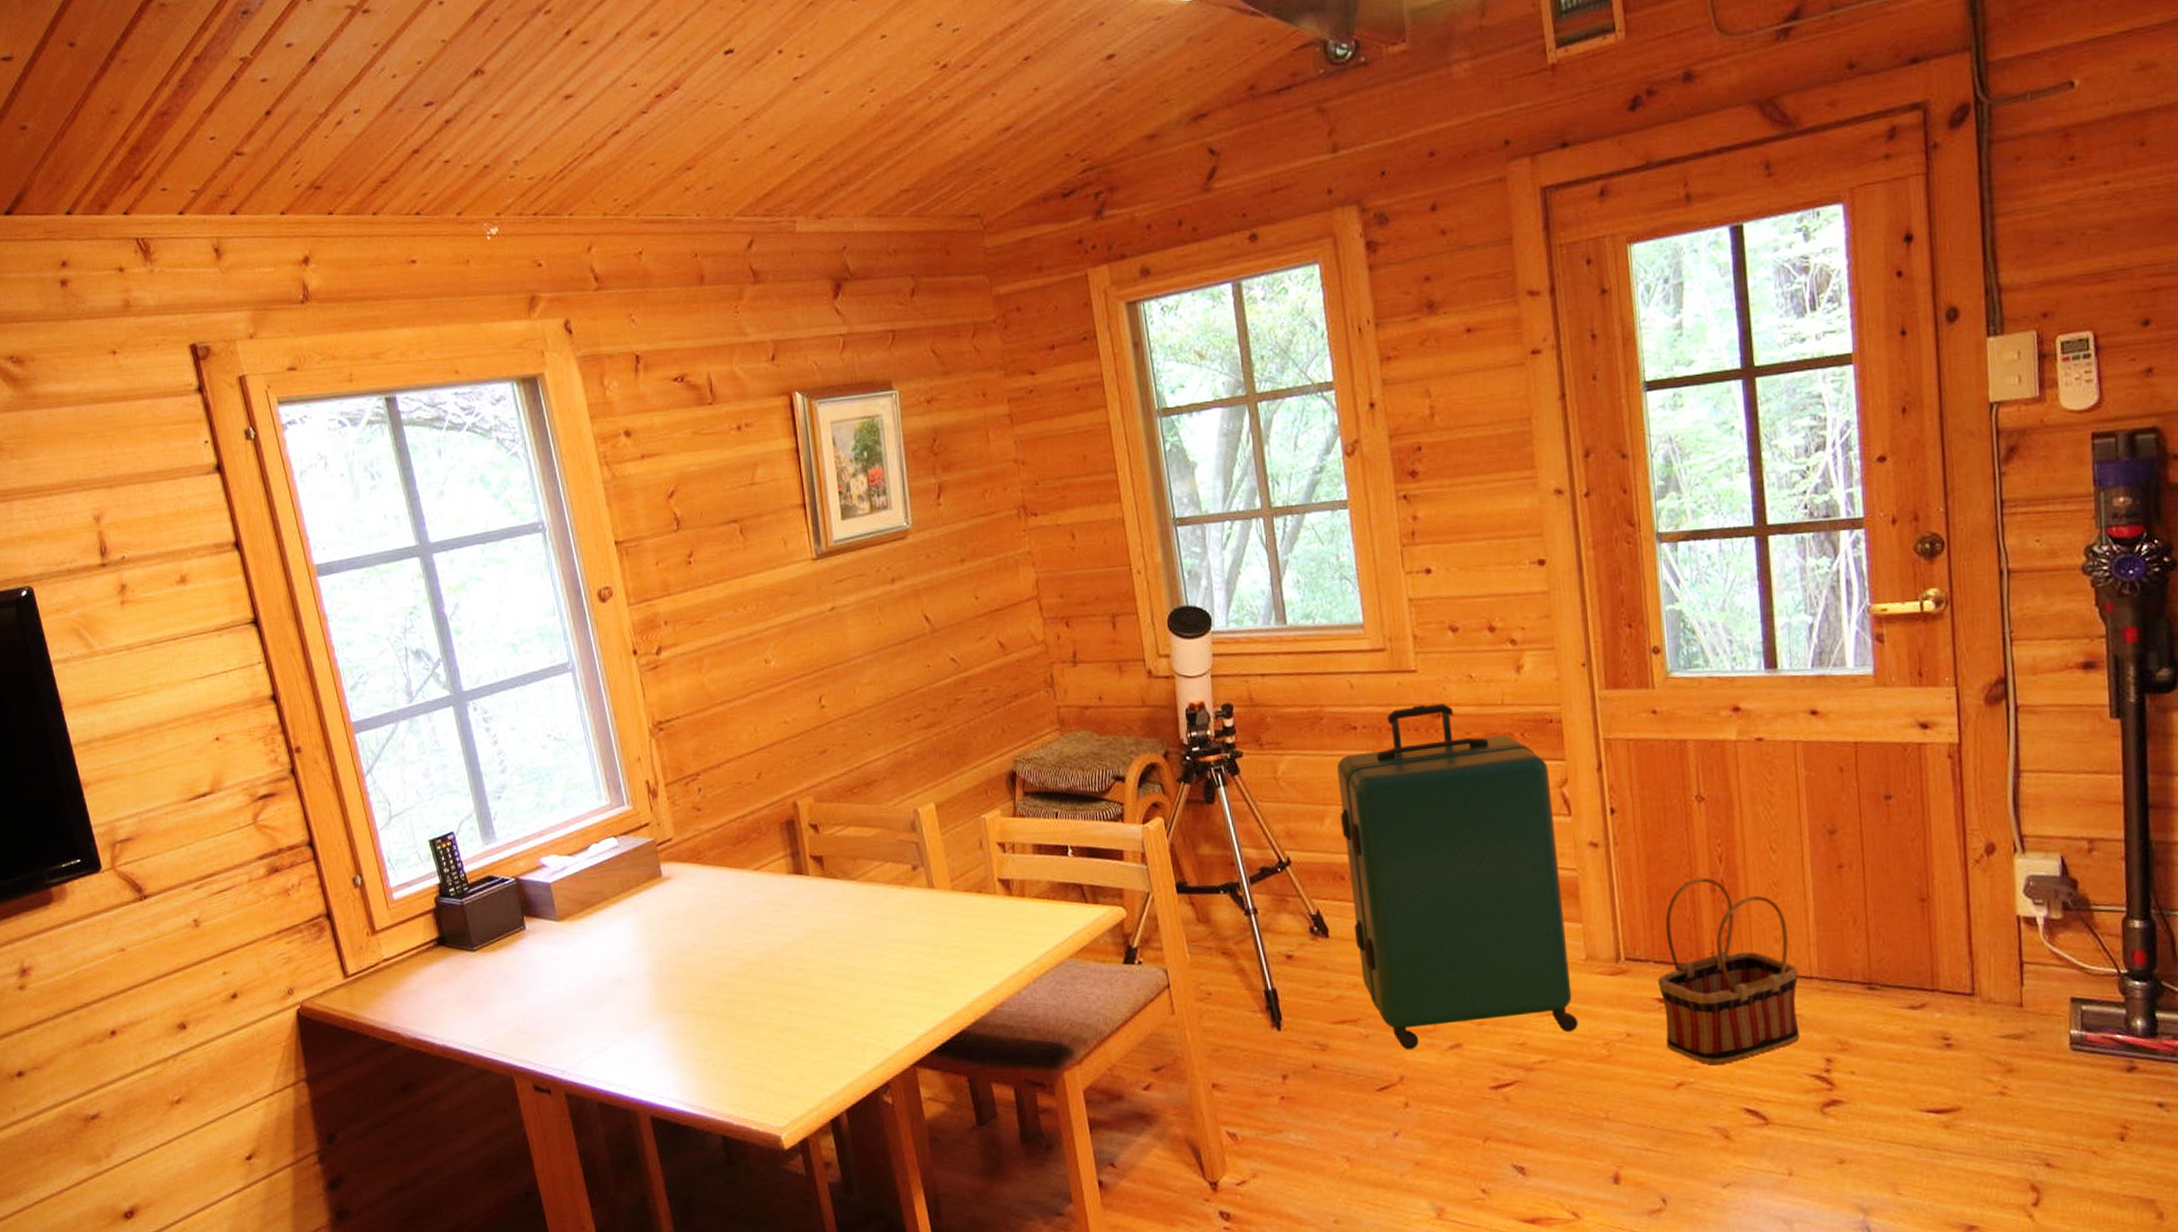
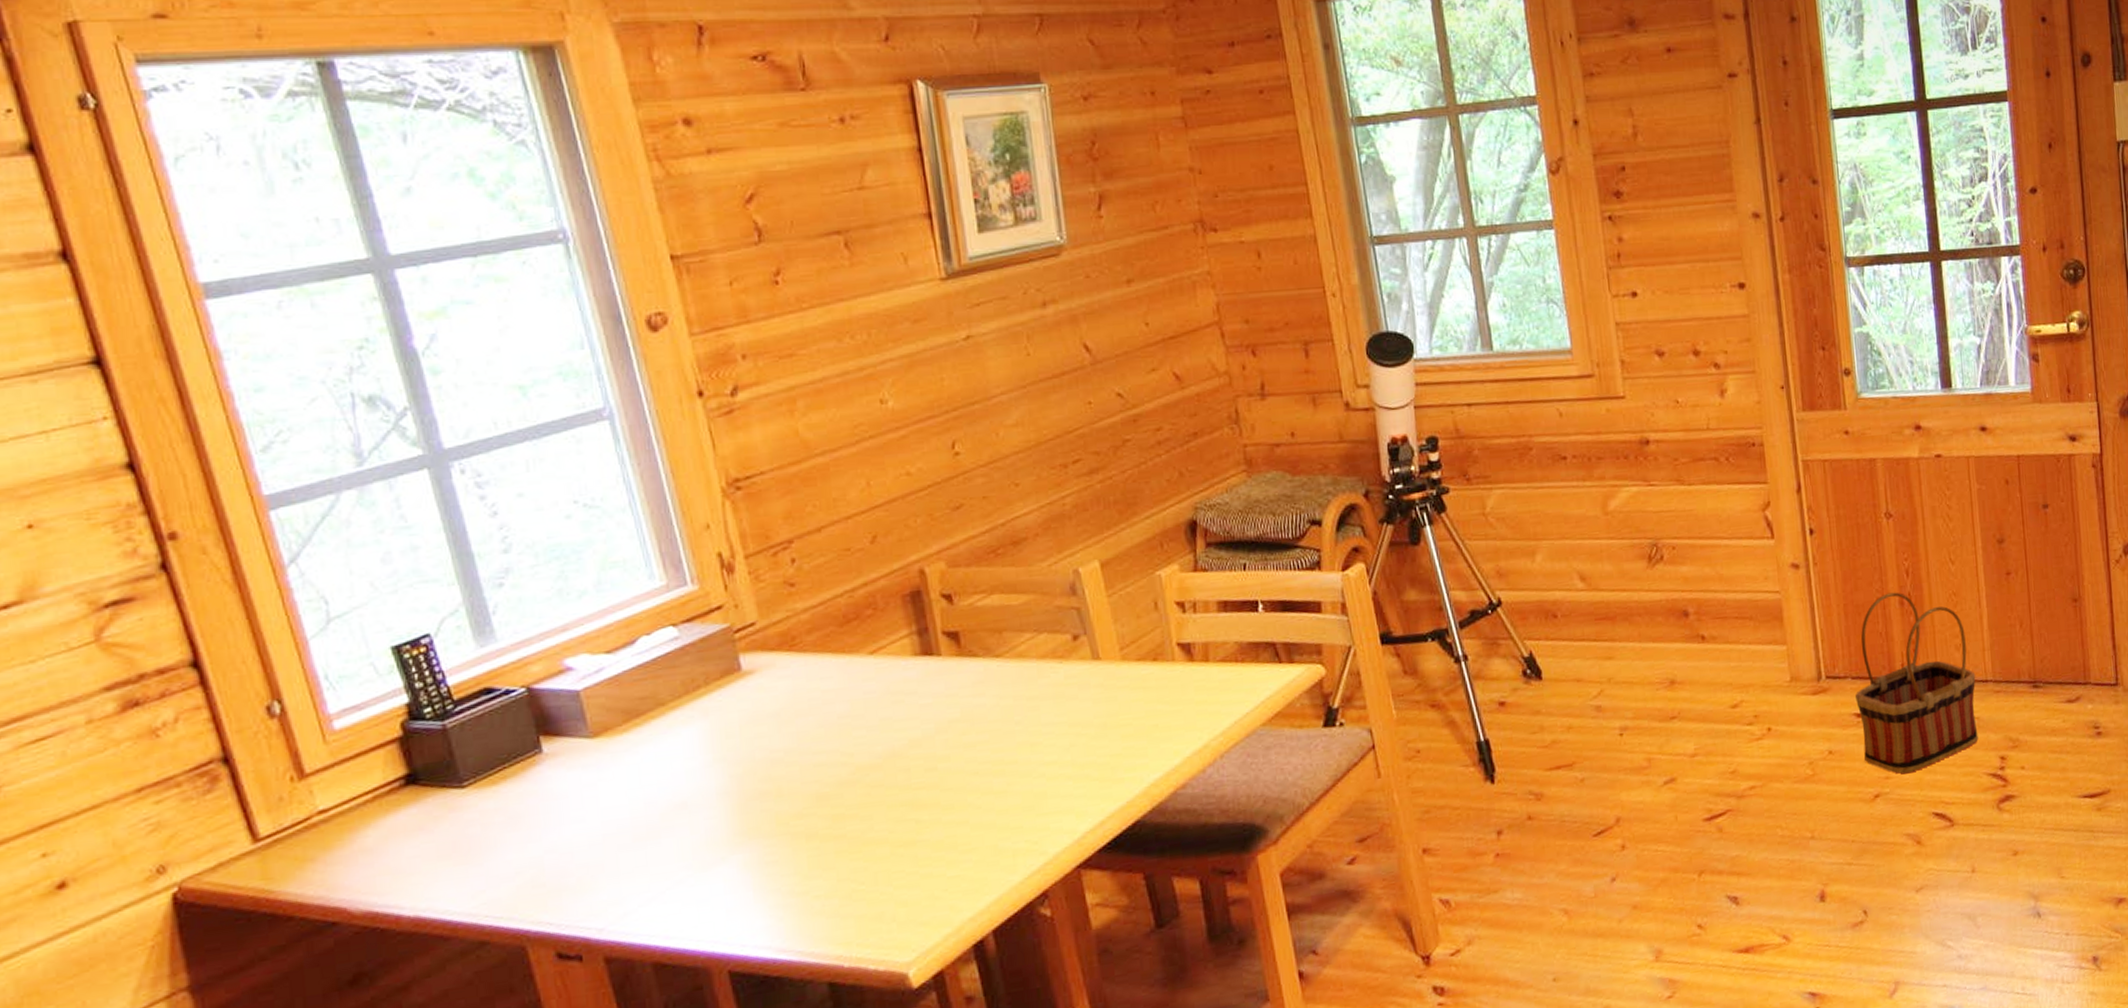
suitcase: present [1336,703,1578,1050] -> none [1547,430,1785,790]

